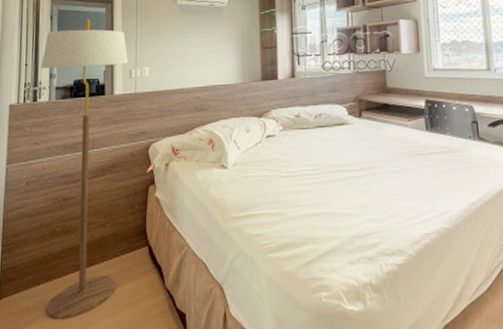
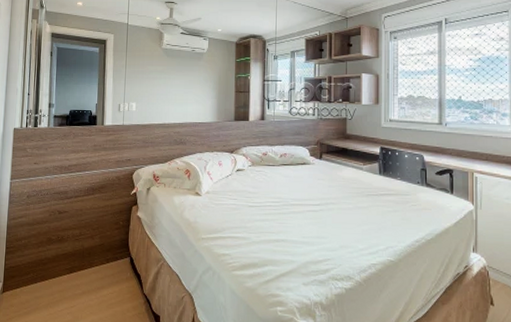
floor lamp: present [41,19,129,321] -> none [42,57,118,314]

